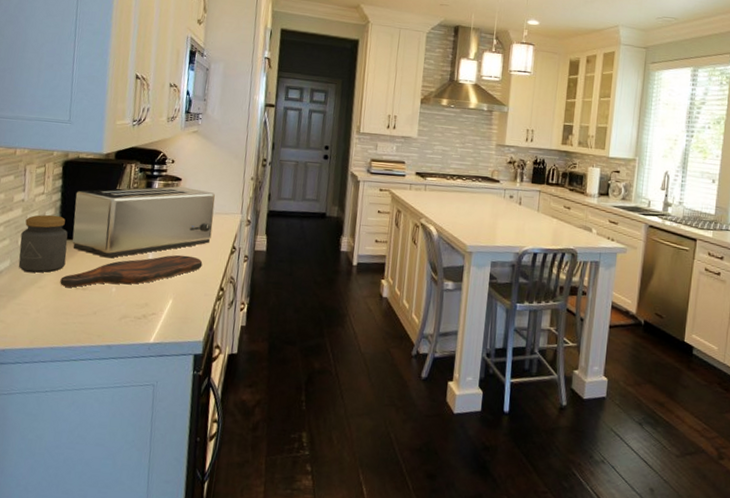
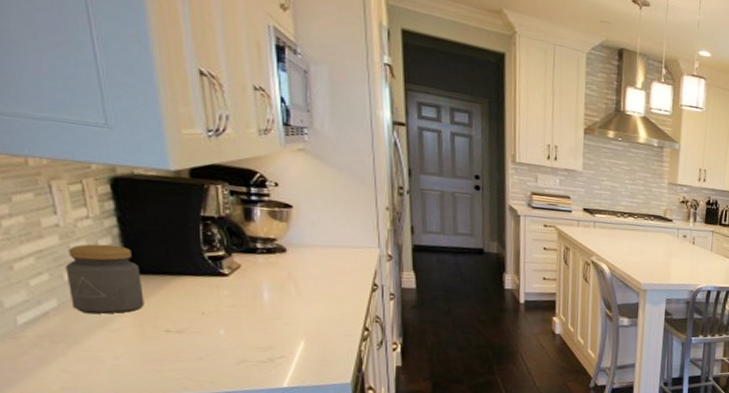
cutting board: present [60,254,203,288] -> none [141,292,337,330]
toaster: present [72,186,215,258] -> none [139,214,344,297]

